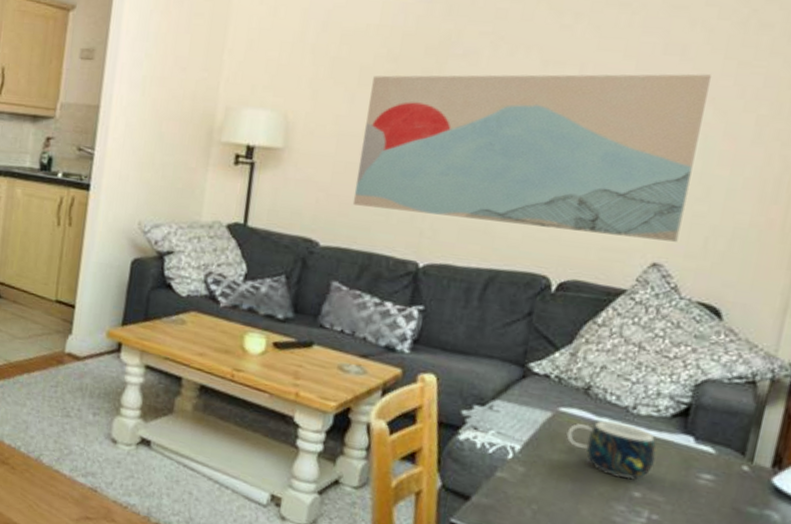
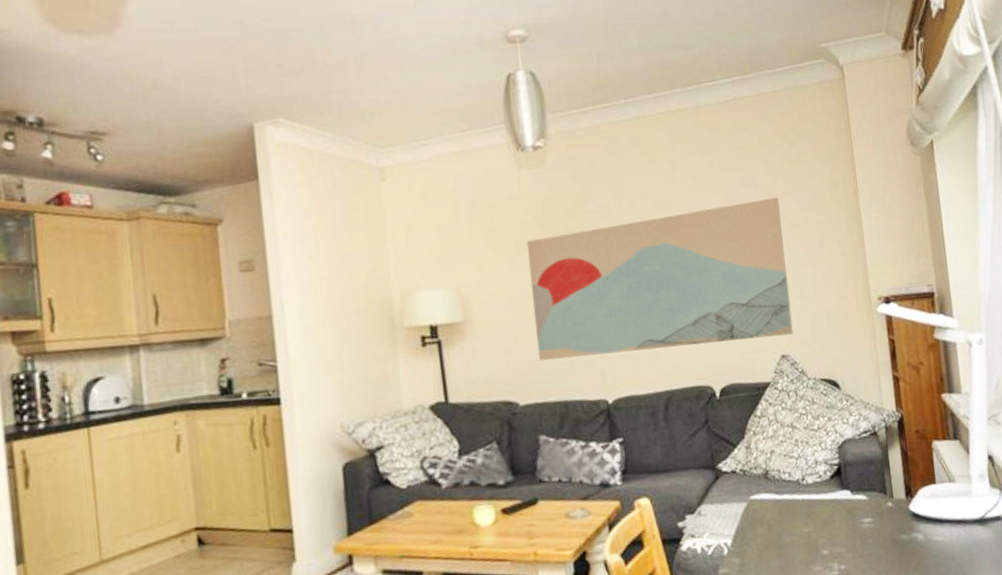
mug: present [566,420,657,479] -> none [761,495,830,542]

